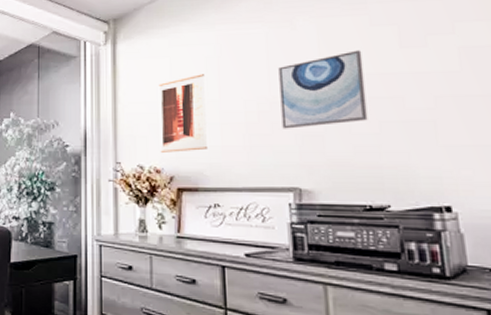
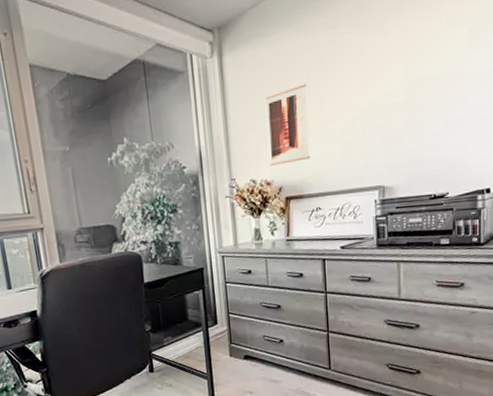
wall art: present [278,50,368,129] -> none [370,53,438,134]

